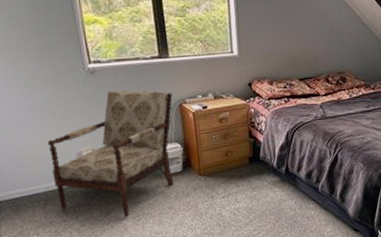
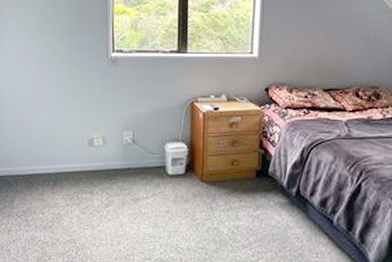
armchair: present [47,90,174,217] -> none [64,81,186,213]

